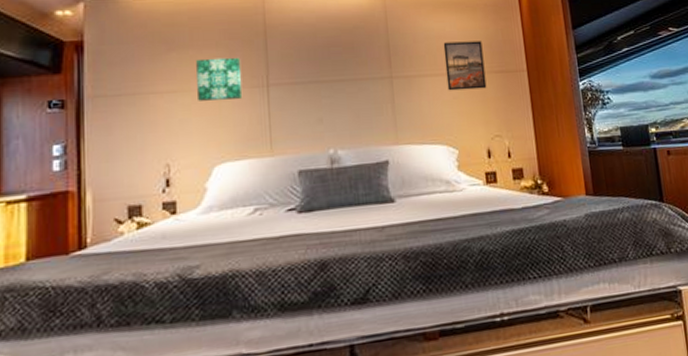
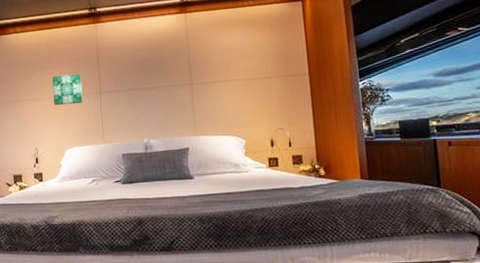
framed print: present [443,41,487,91] -> none [234,51,272,93]

